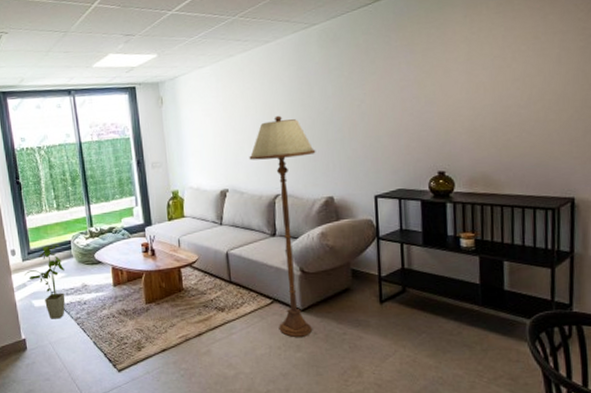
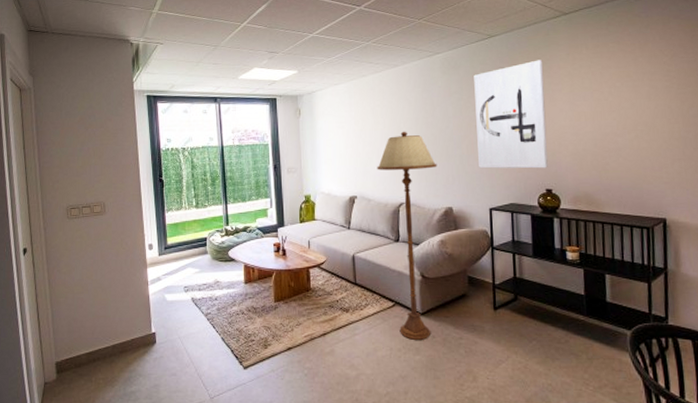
house plant: present [25,244,66,319] -> none [160,240,199,314]
wall art: none [356,24,441,153] -> present [474,60,548,169]

